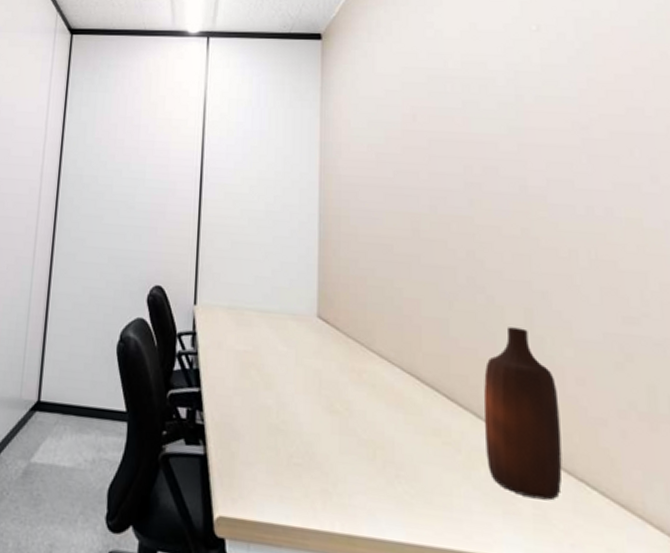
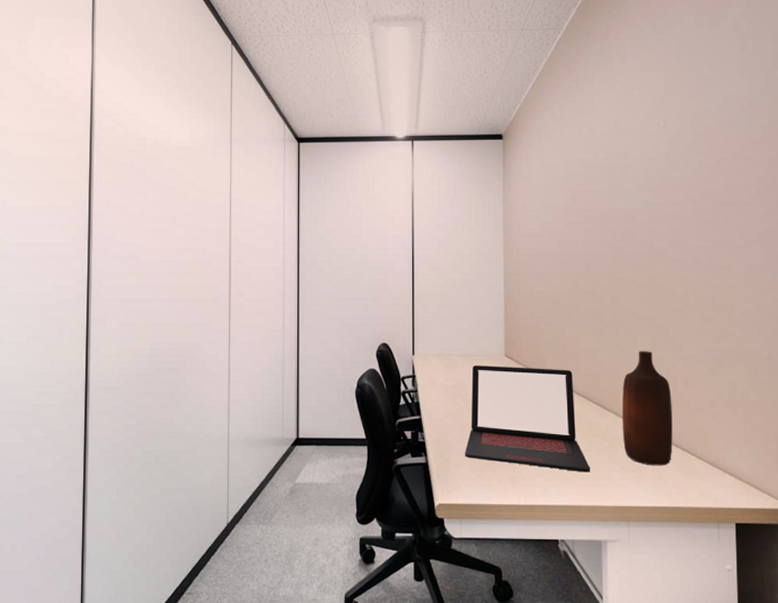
laptop: none [257,326,437,497] -> present [464,365,590,472]

